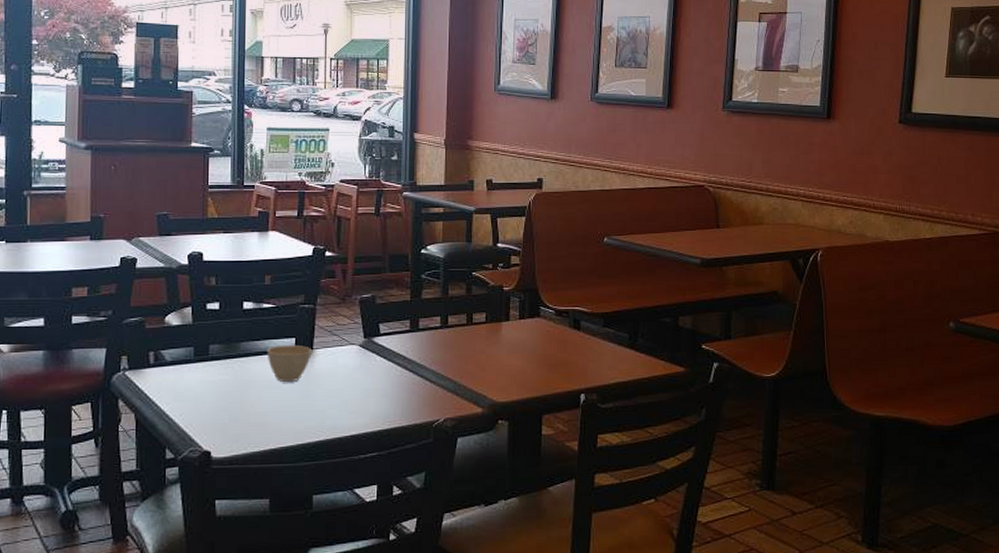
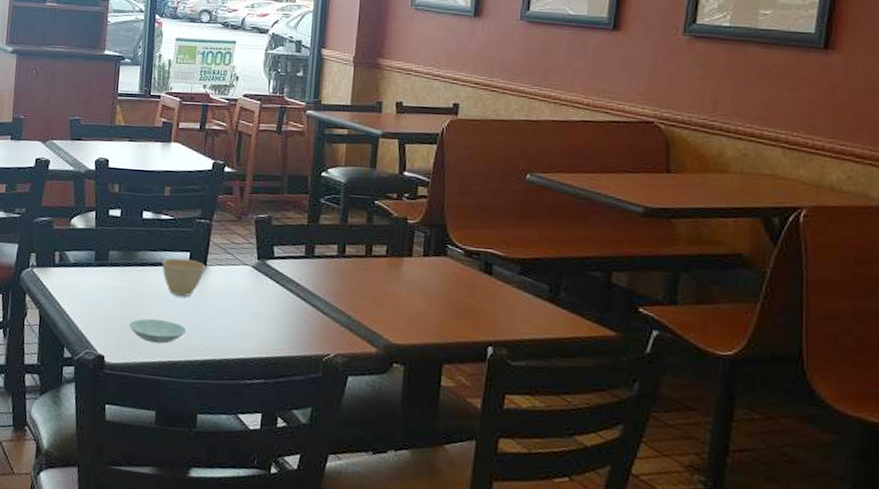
saucer: none [235,407,297,431] -> present [129,318,187,344]

